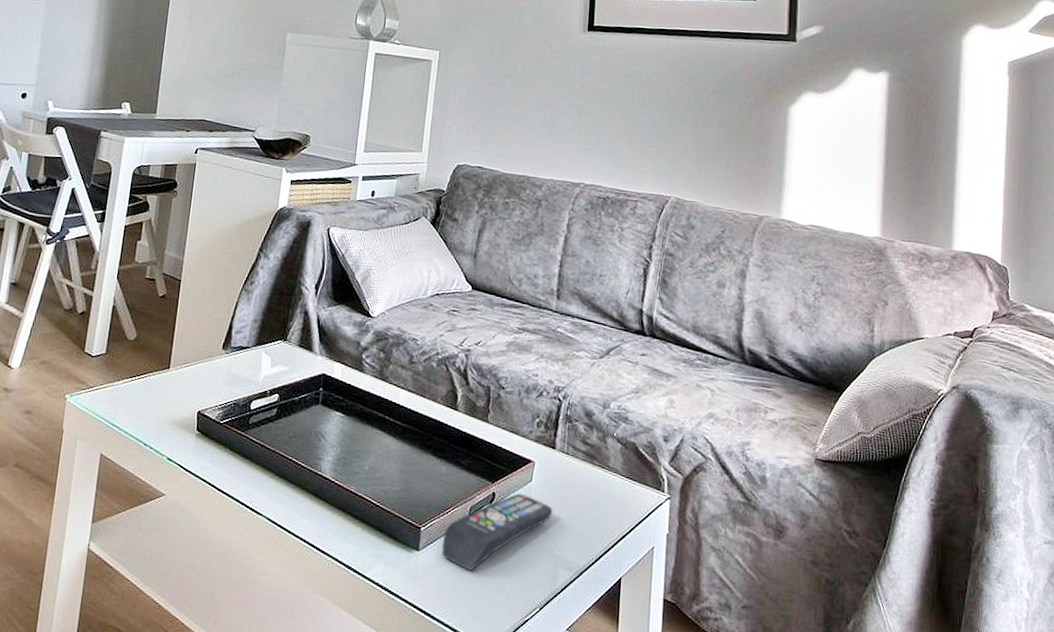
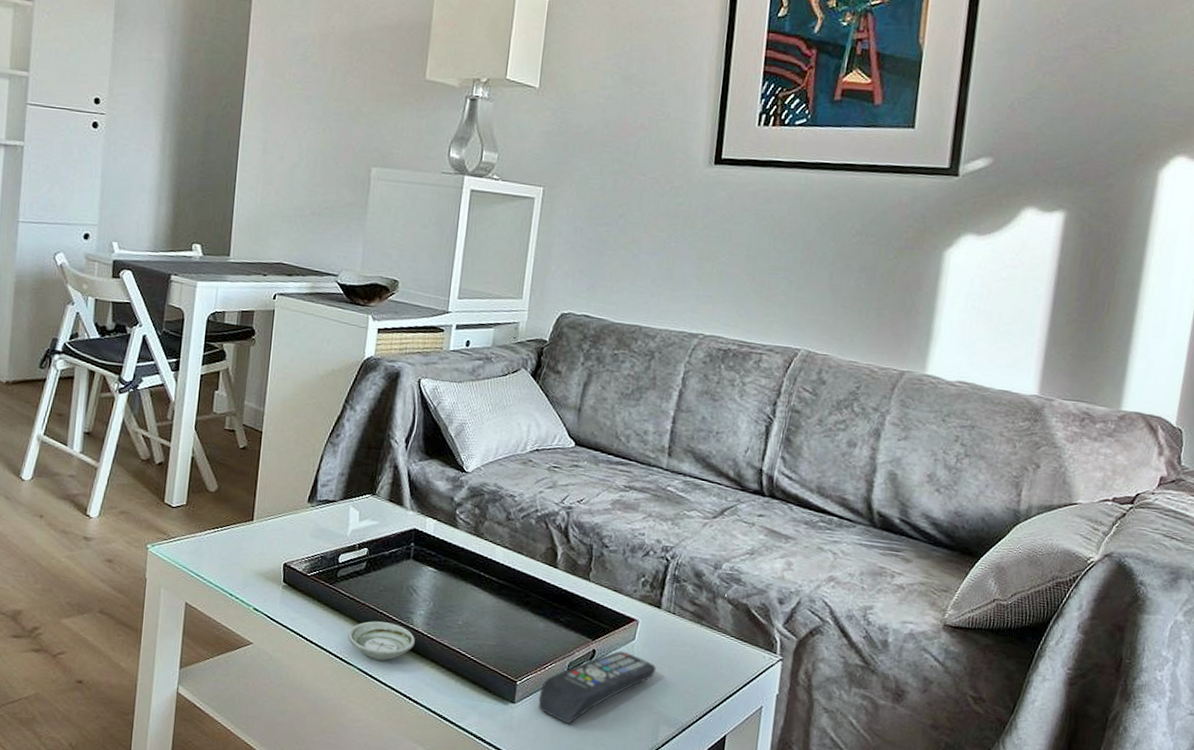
saucer: none [258,468,323,509] -> present [348,621,415,661]

